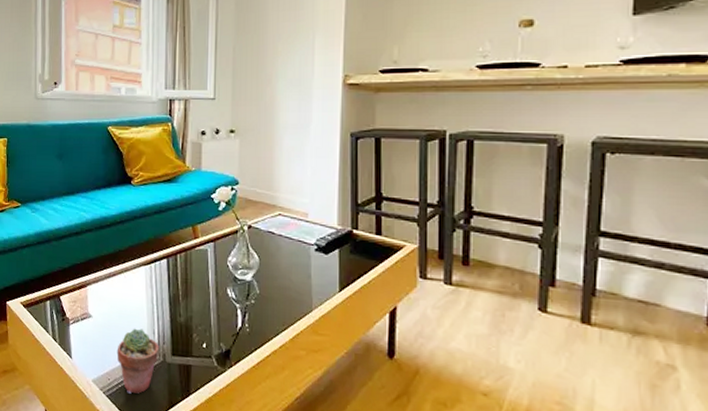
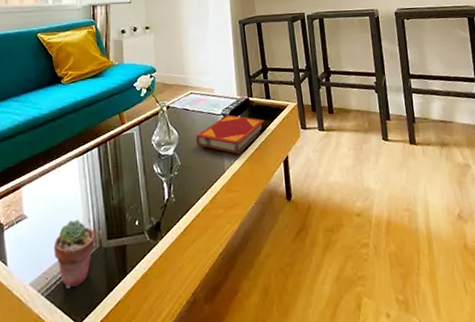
hardback book: none [279,246,370,294] -> present [195,114,264,154]

